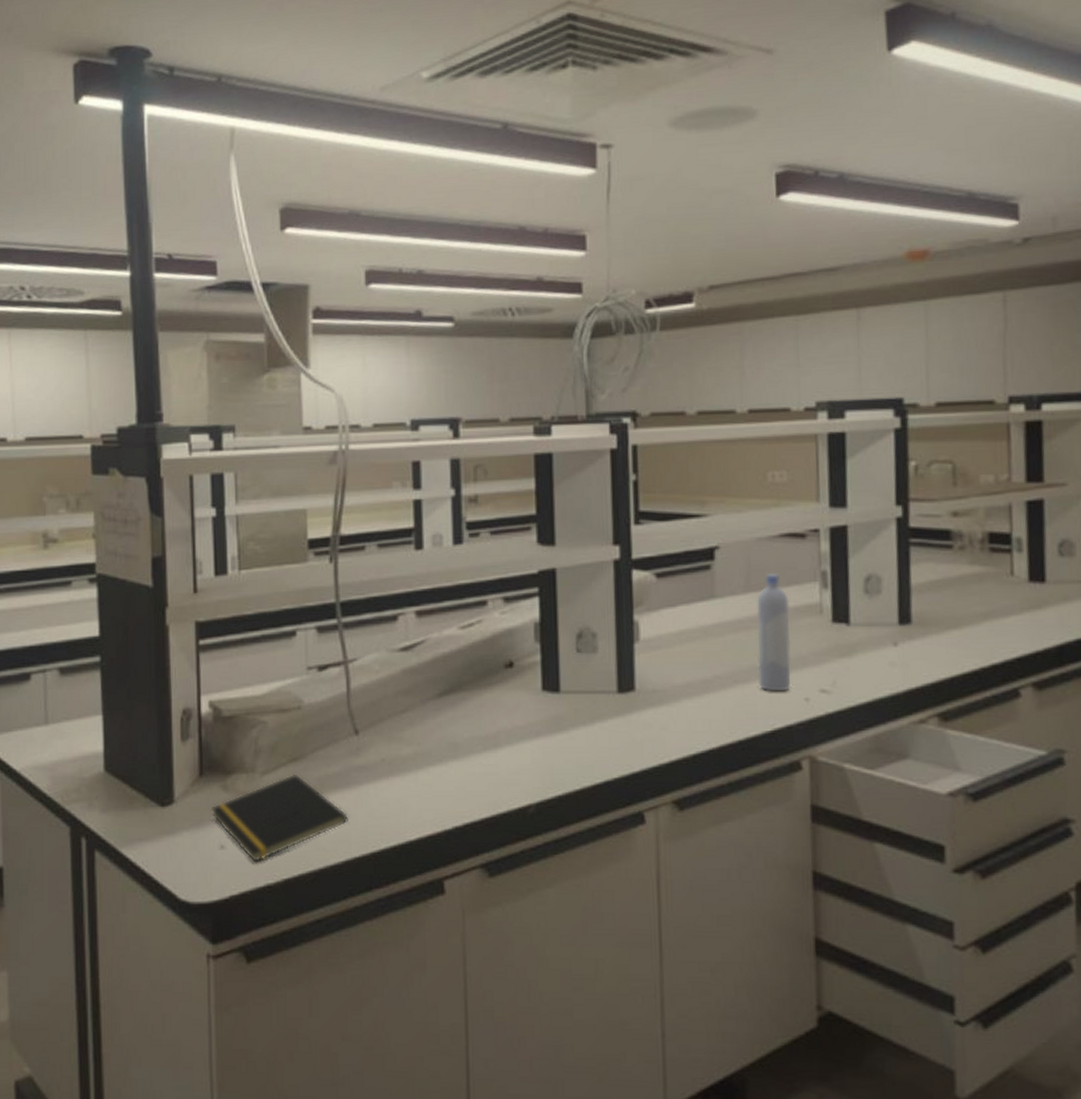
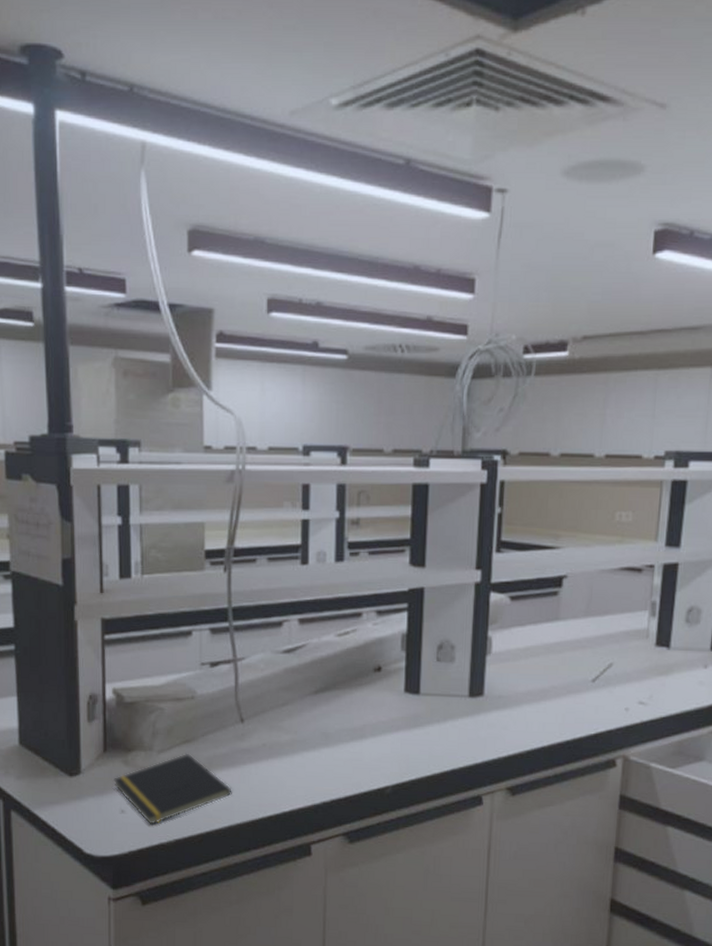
bottle: present [757,574,792,692] -> none [587,602,622,702]

